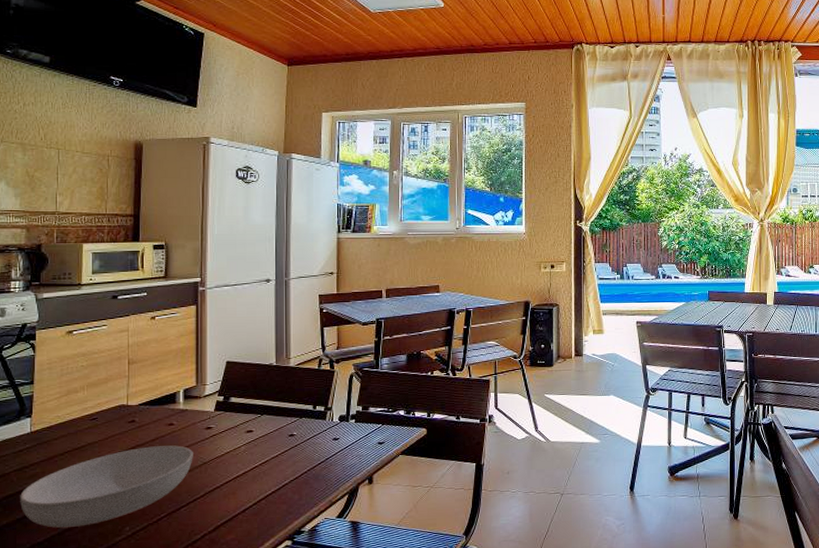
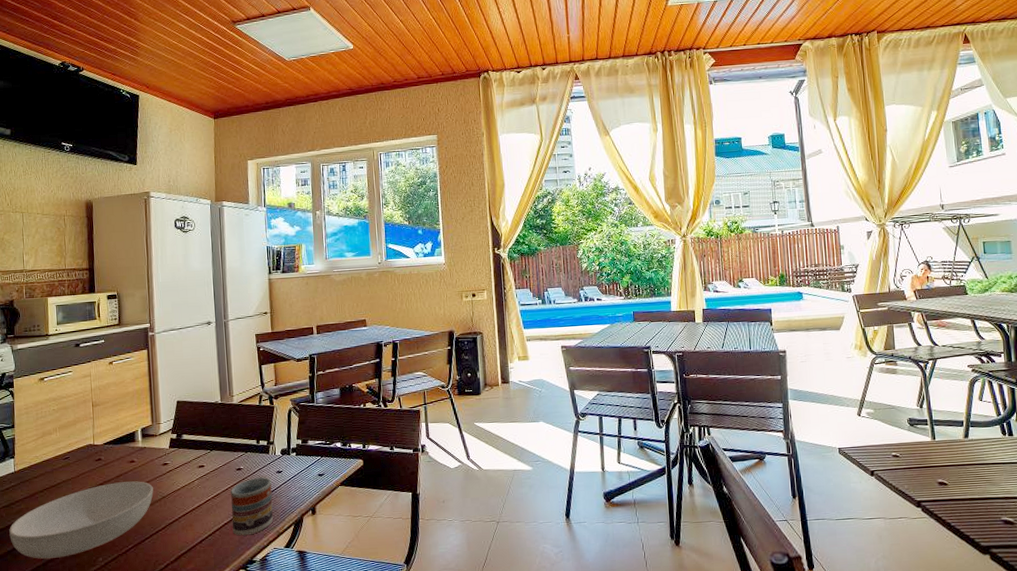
cup: none [280,444,327,505] -> present [230,477,274,536]

